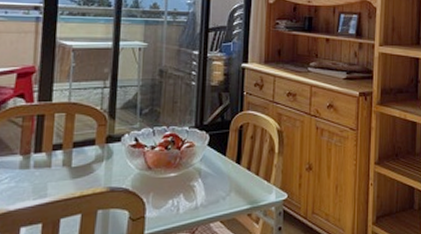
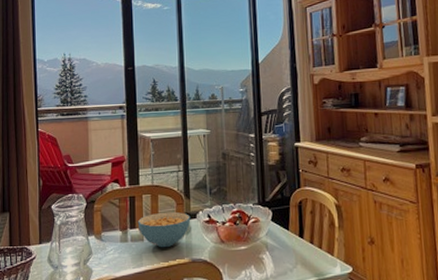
cereal bowl: none [44,134,114,176] -> present [137,212,191,248]

